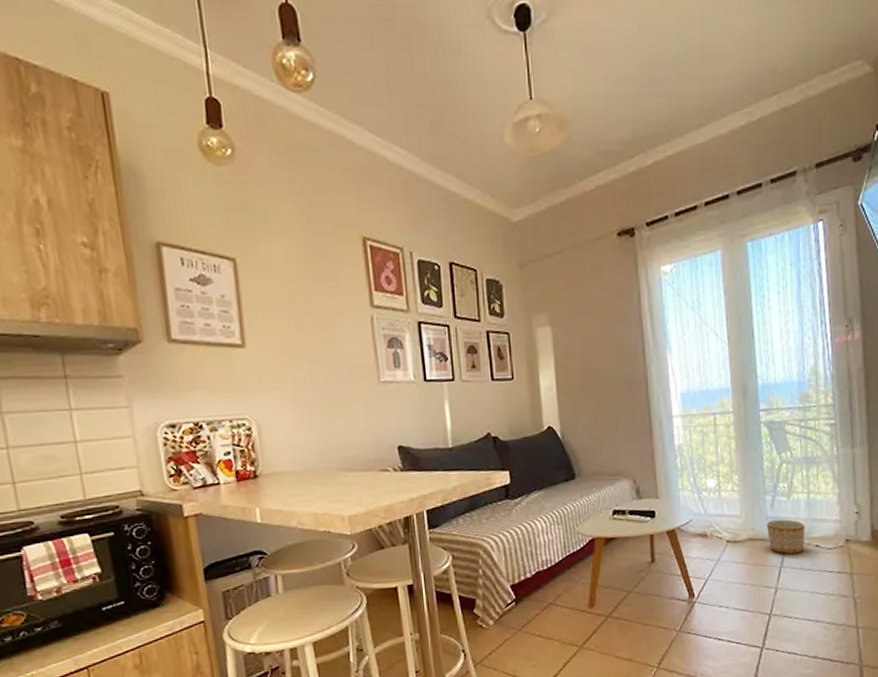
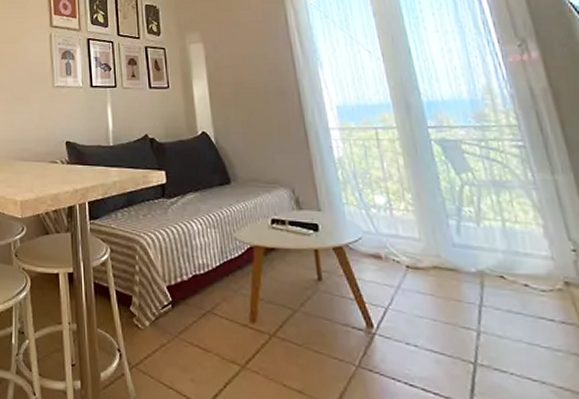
planter: present [766,519,805,555] -> none [453,247,509,292]

